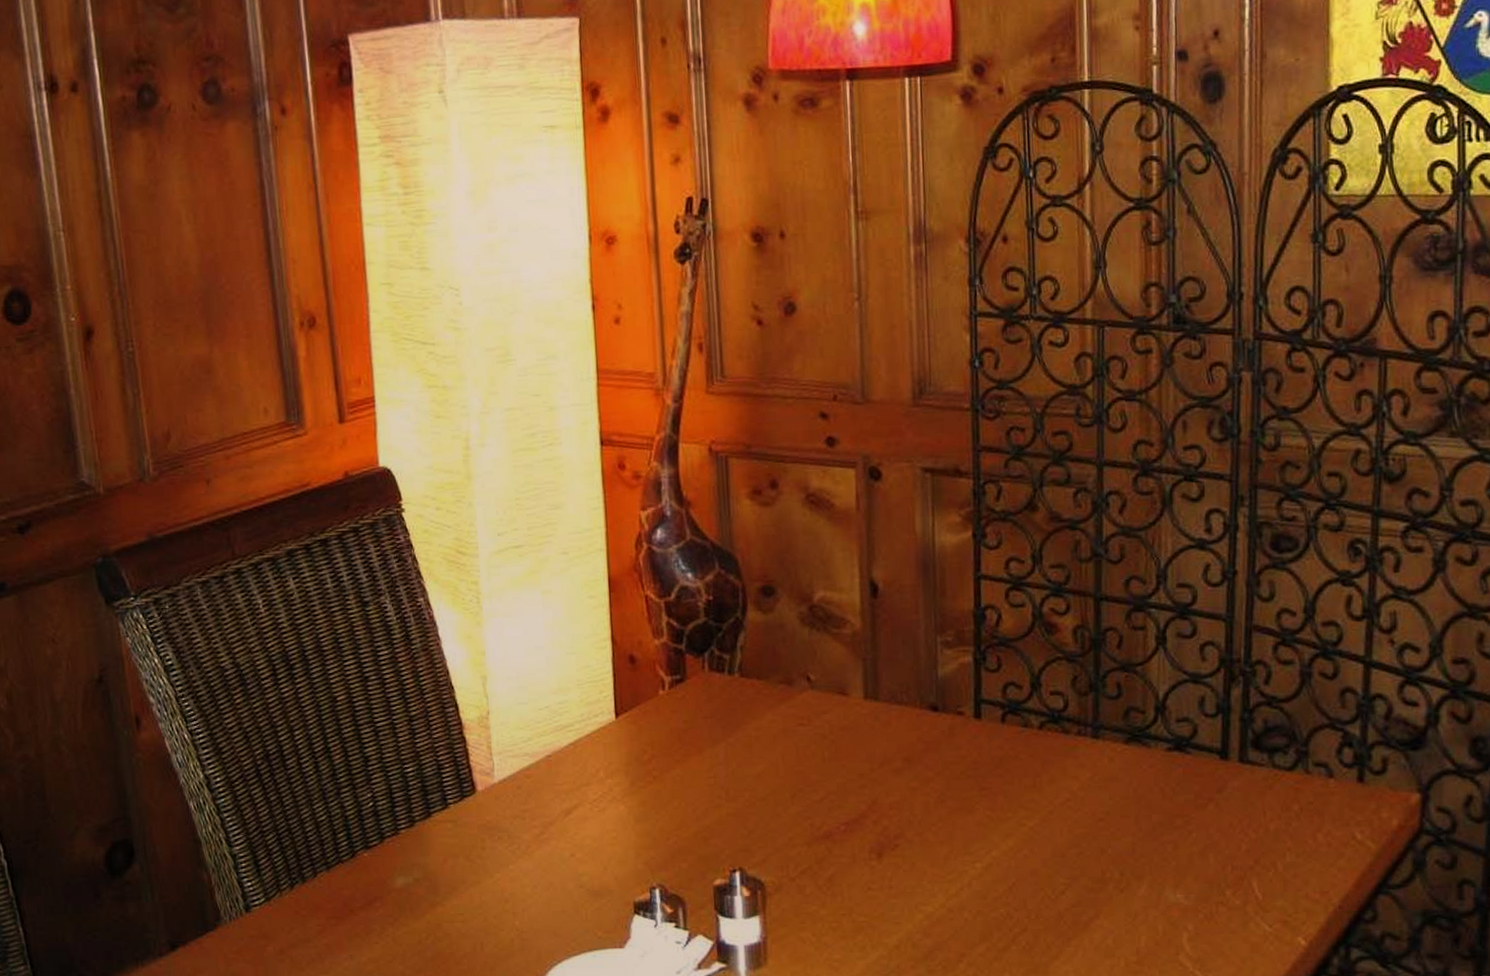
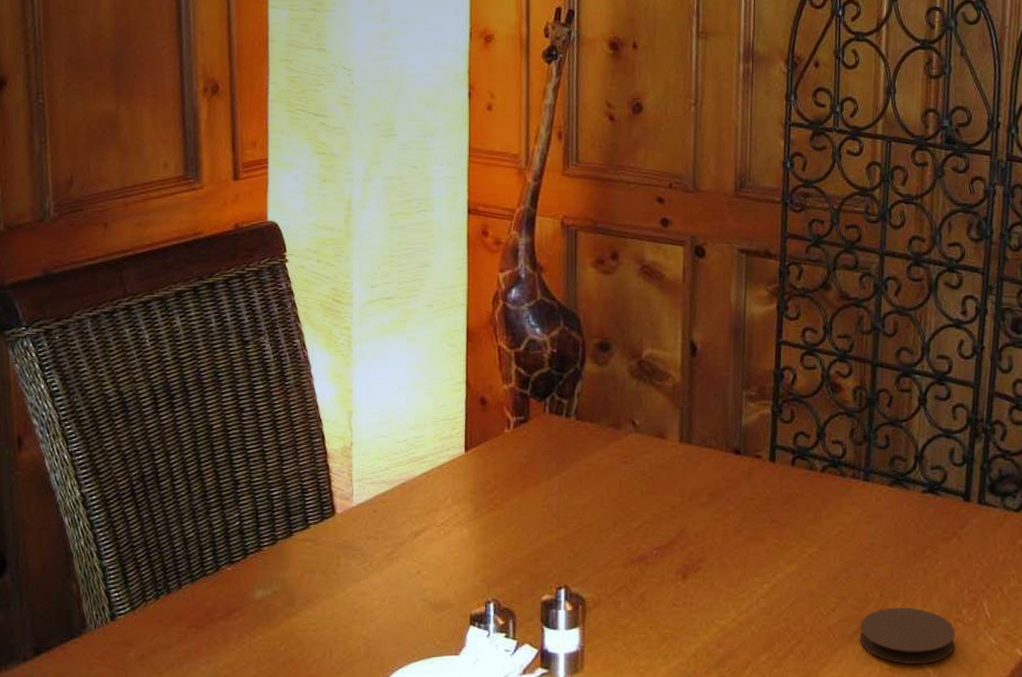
coaster: none [1097,888,1218,956] -> present [859,607,955,664]

